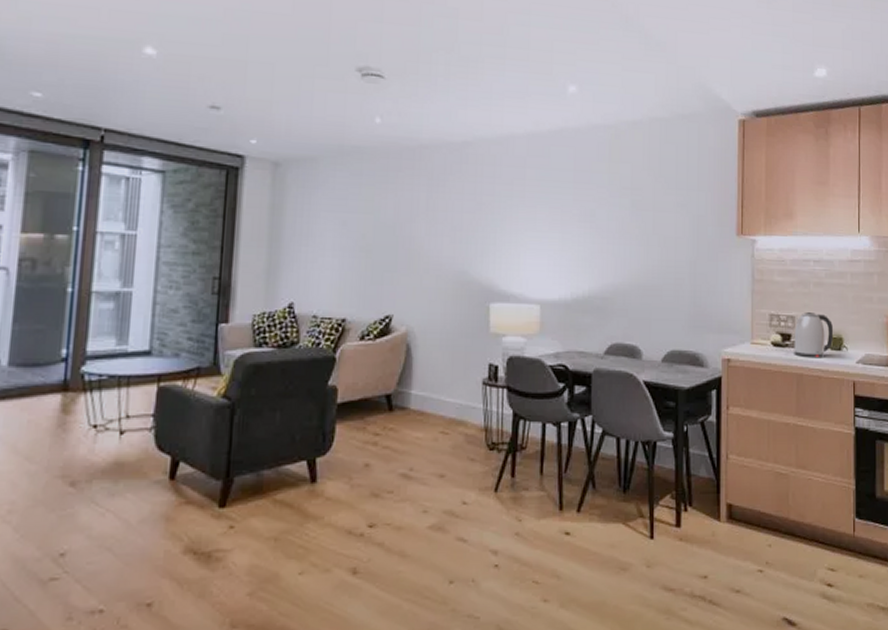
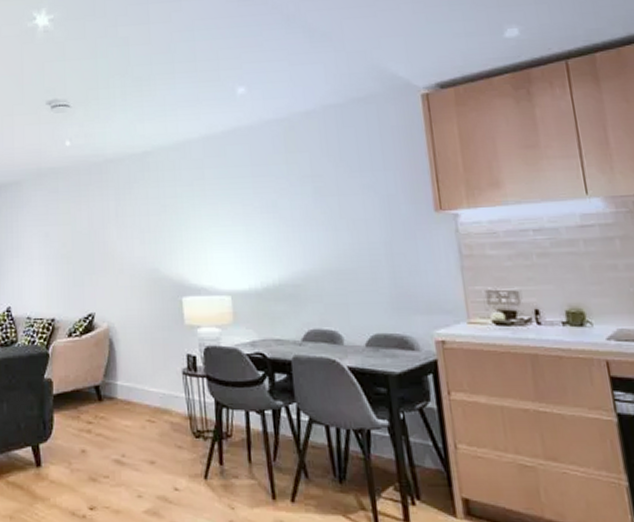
kettle: present [794,312,834,359] -> none [519,286,572,337]

